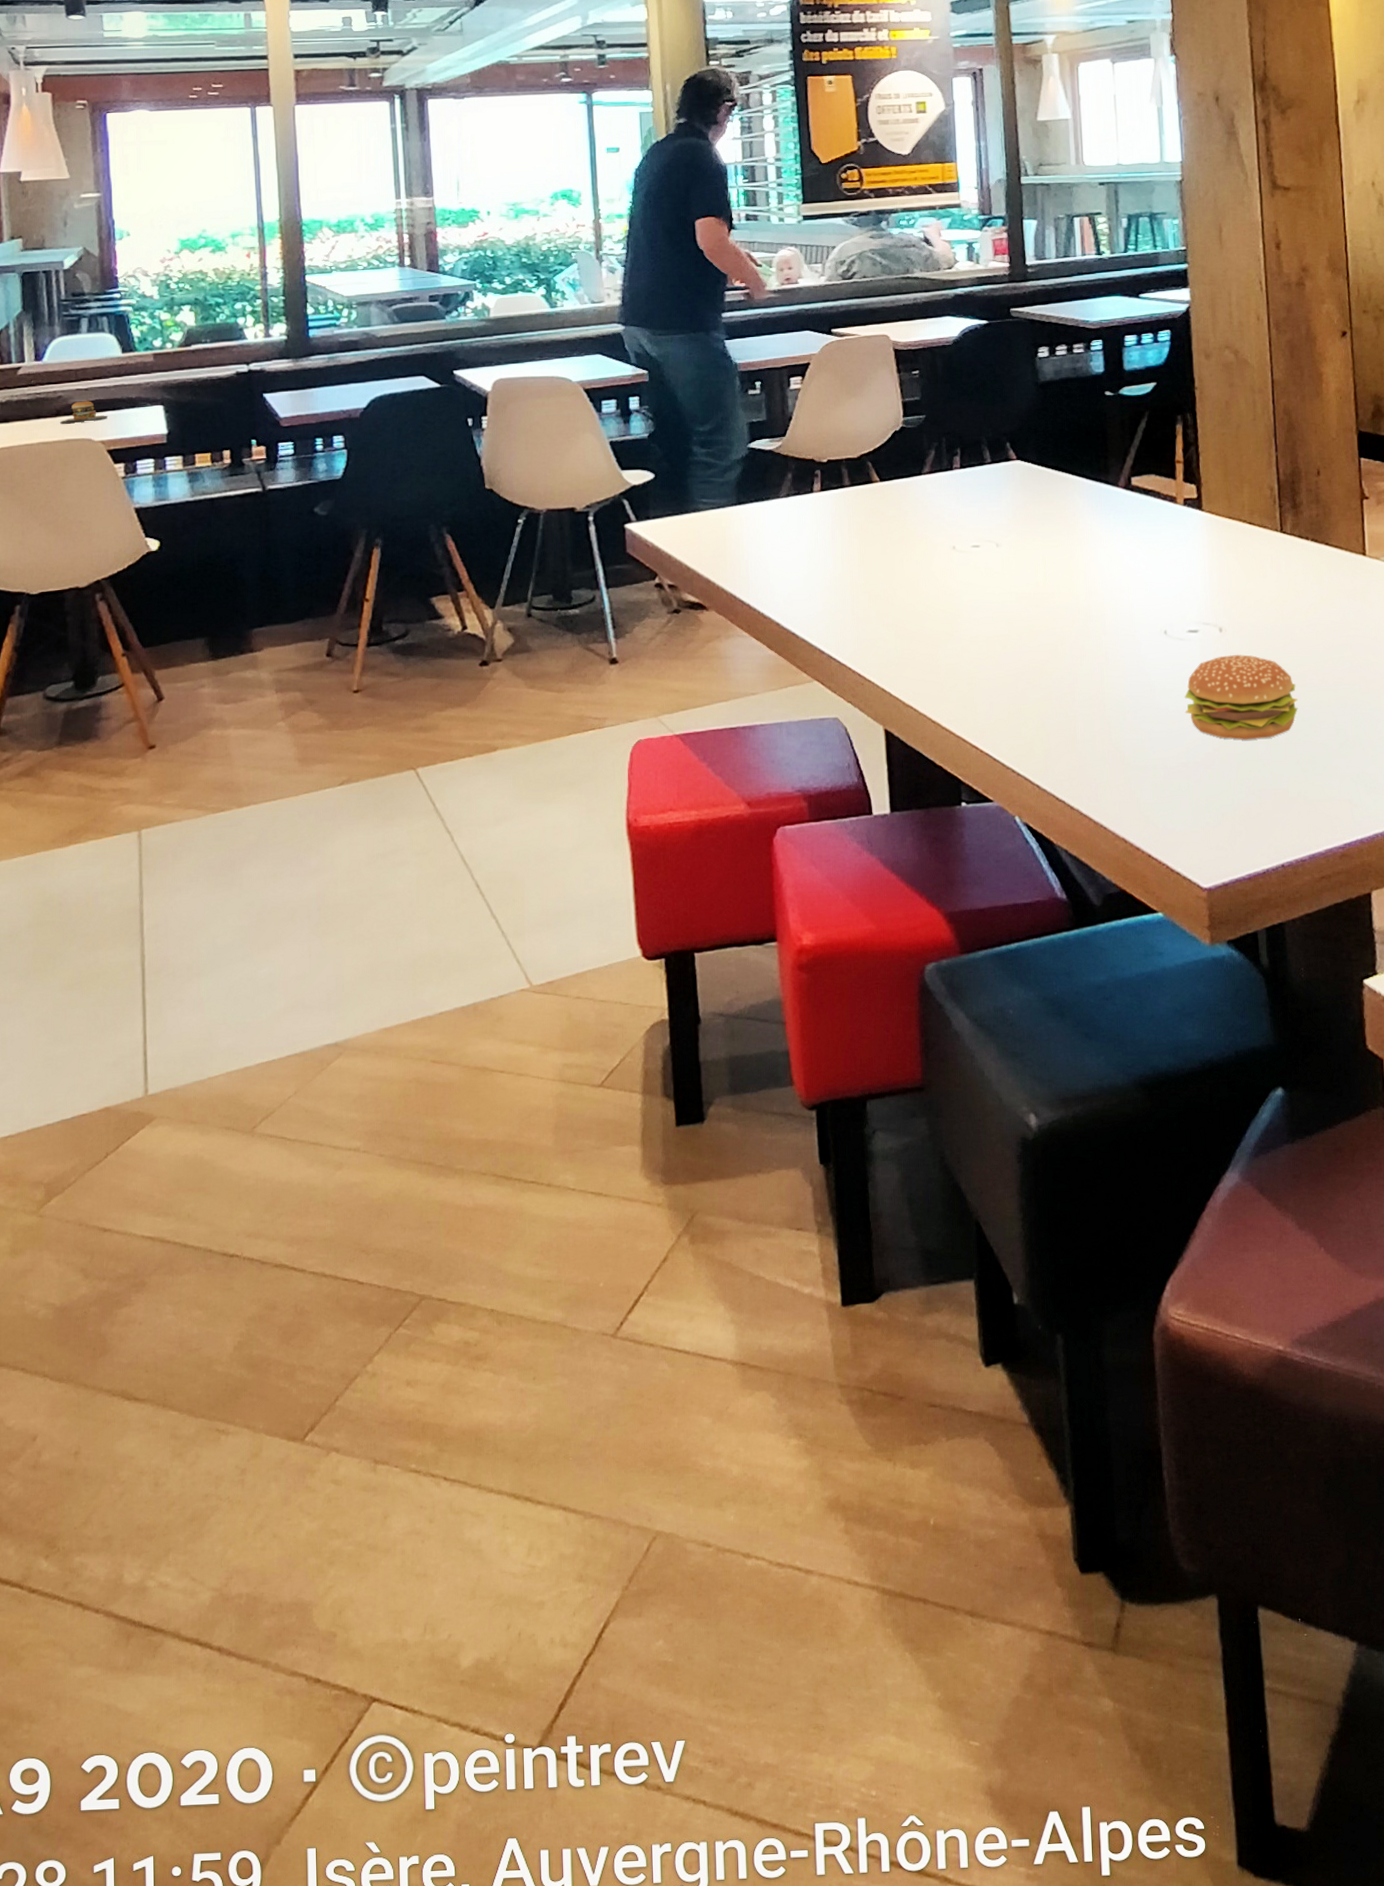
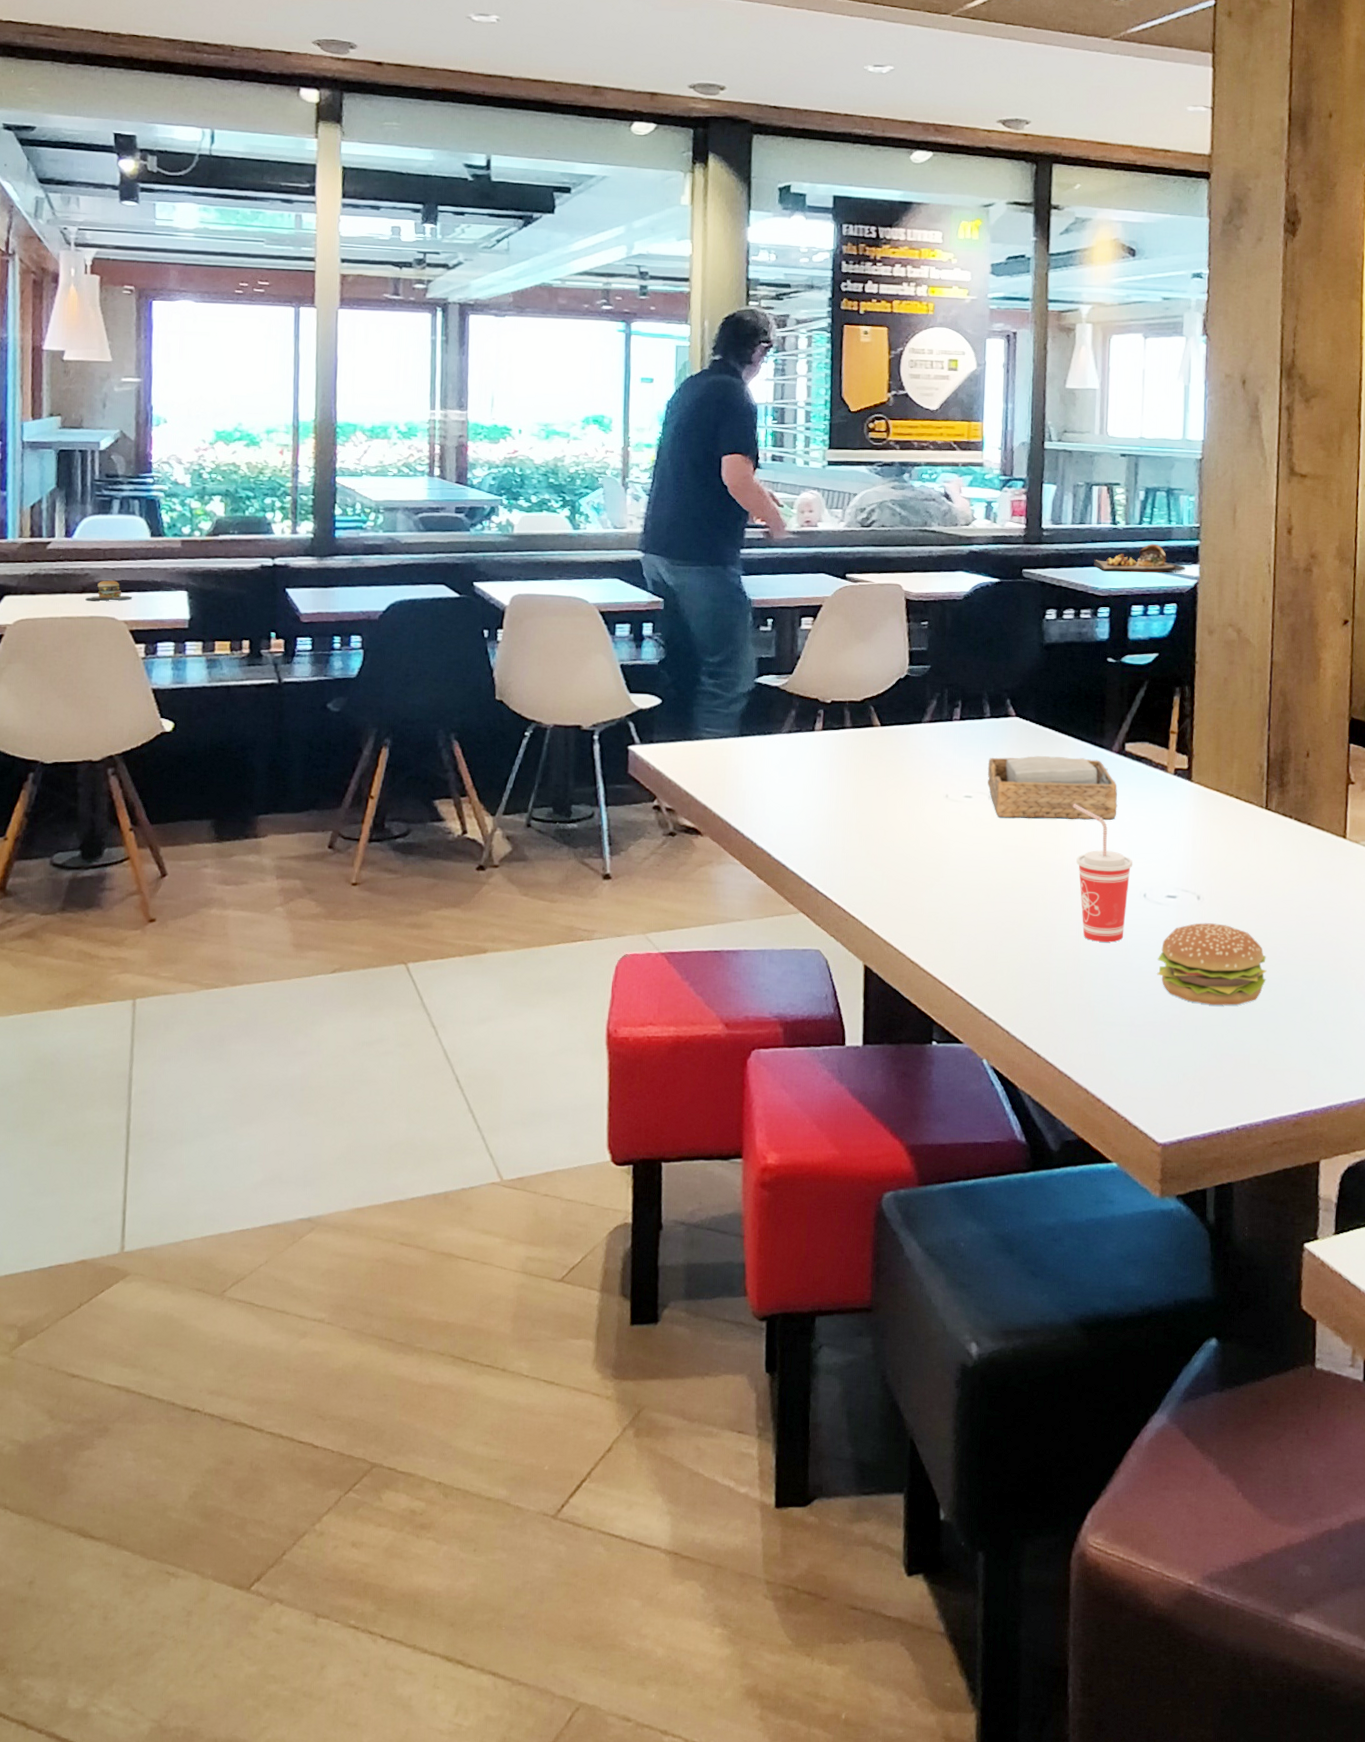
napkin holder: none [992,496,1129,565] -> present [987,756,1118,821]
food tray: none [1082,271,1177,303] -> present [1094,544,1186,573]
beverage cup: none [1083,544,1151,685] -> present [1073,804,1133,942]

